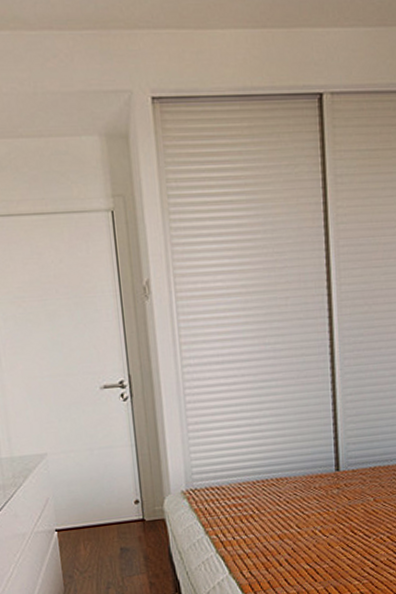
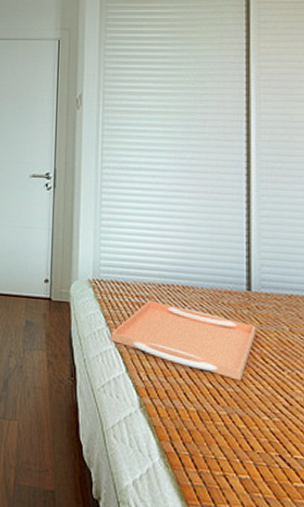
serving tray: none [211,499,346,557] -> present [111,300,256,381]

